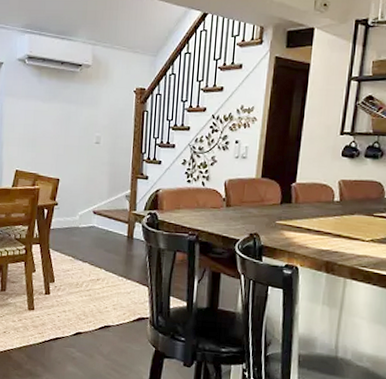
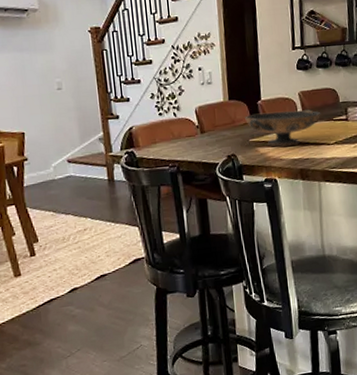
decorative bowl: none [275,195,361,235] -> present [245,109,321,147]

